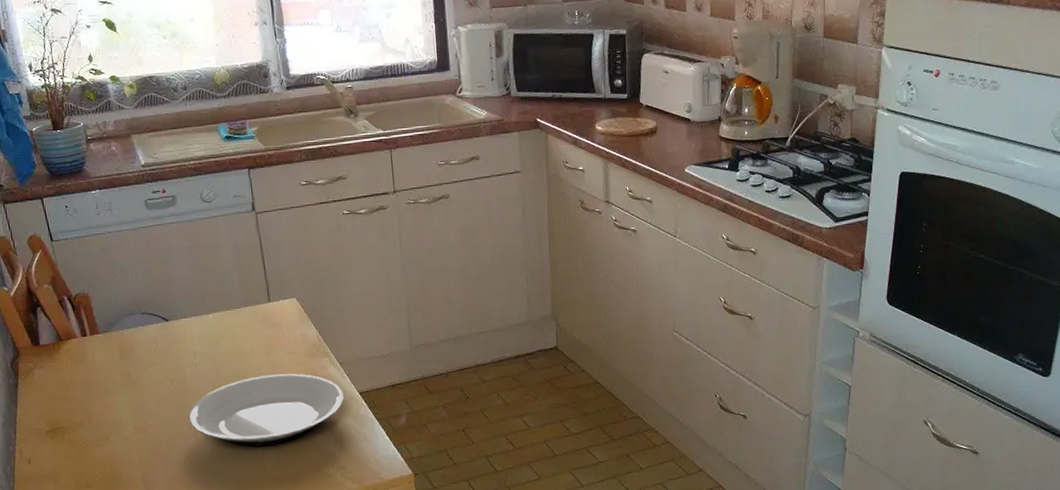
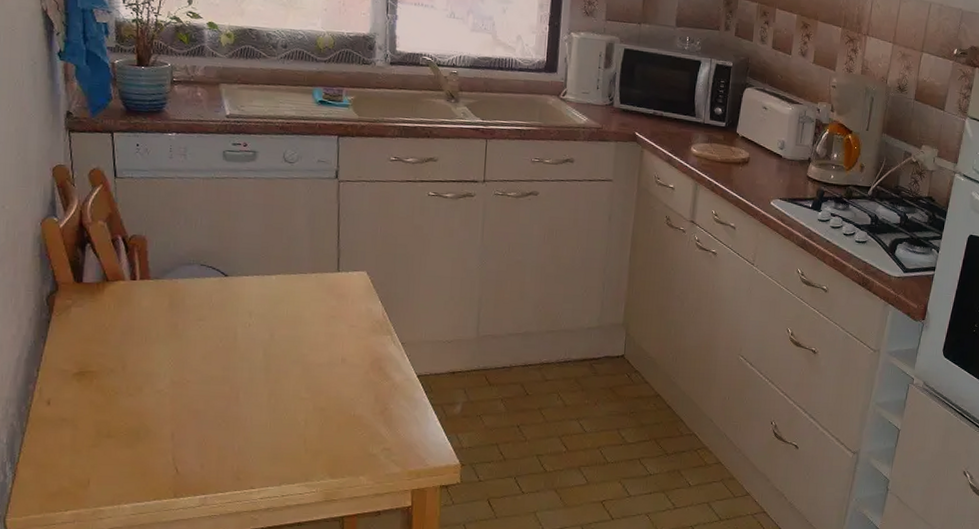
plate: present [188,373,344,447] -> none [232,345,401,418]

